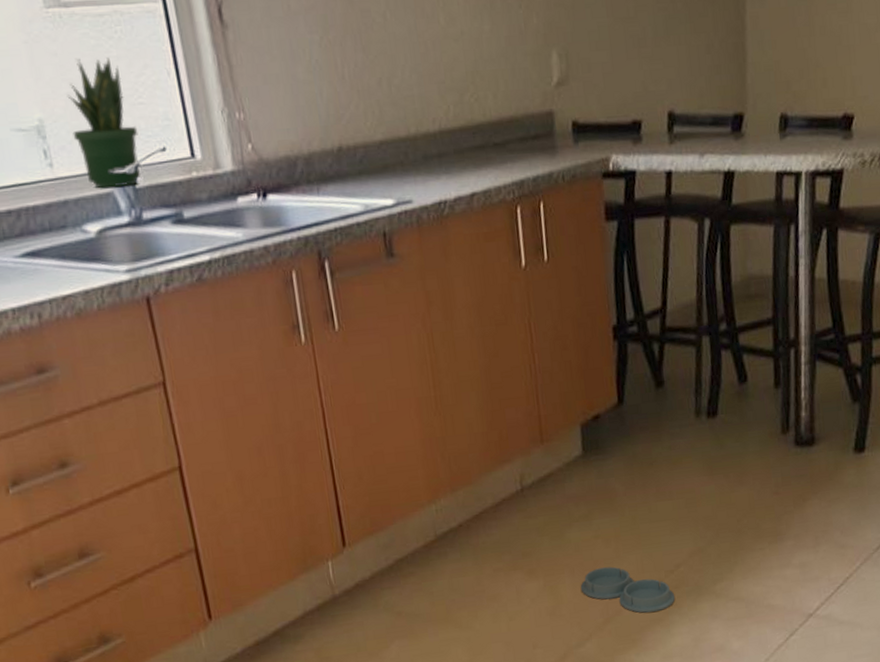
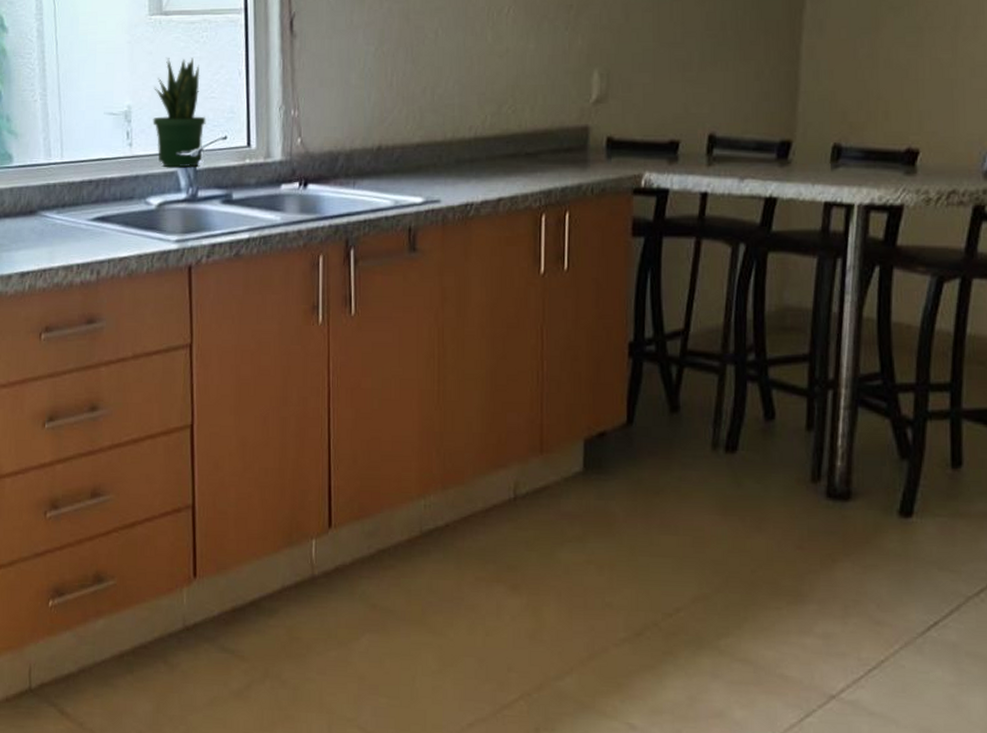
pet bowl: present [580,566,675,613] -> none [566,596,672,657]

